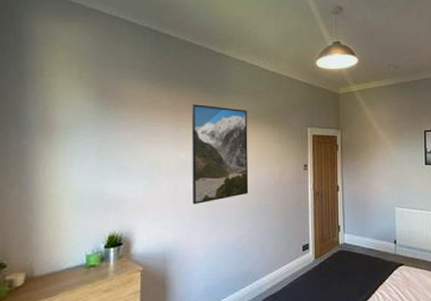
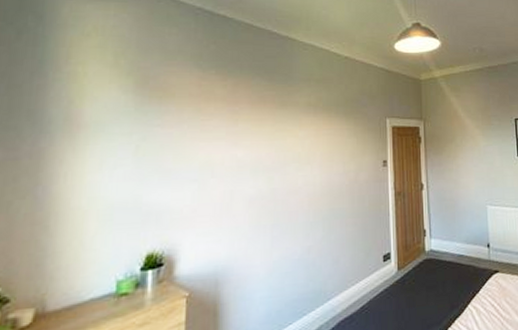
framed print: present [191,104,249,205] -> none [251,94,319,213]

